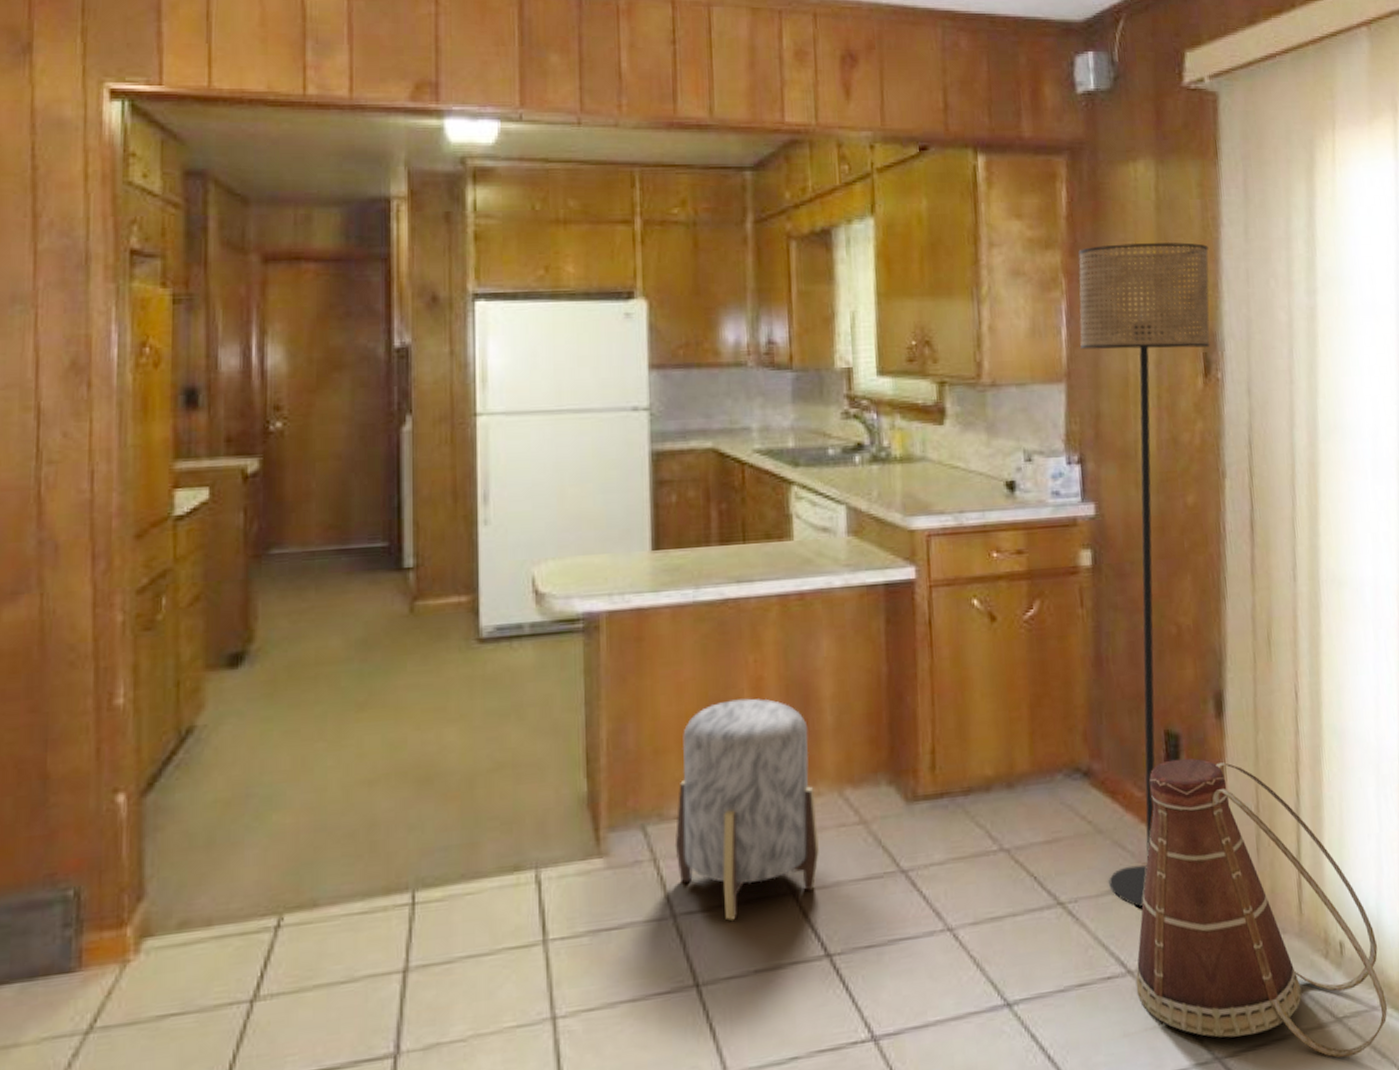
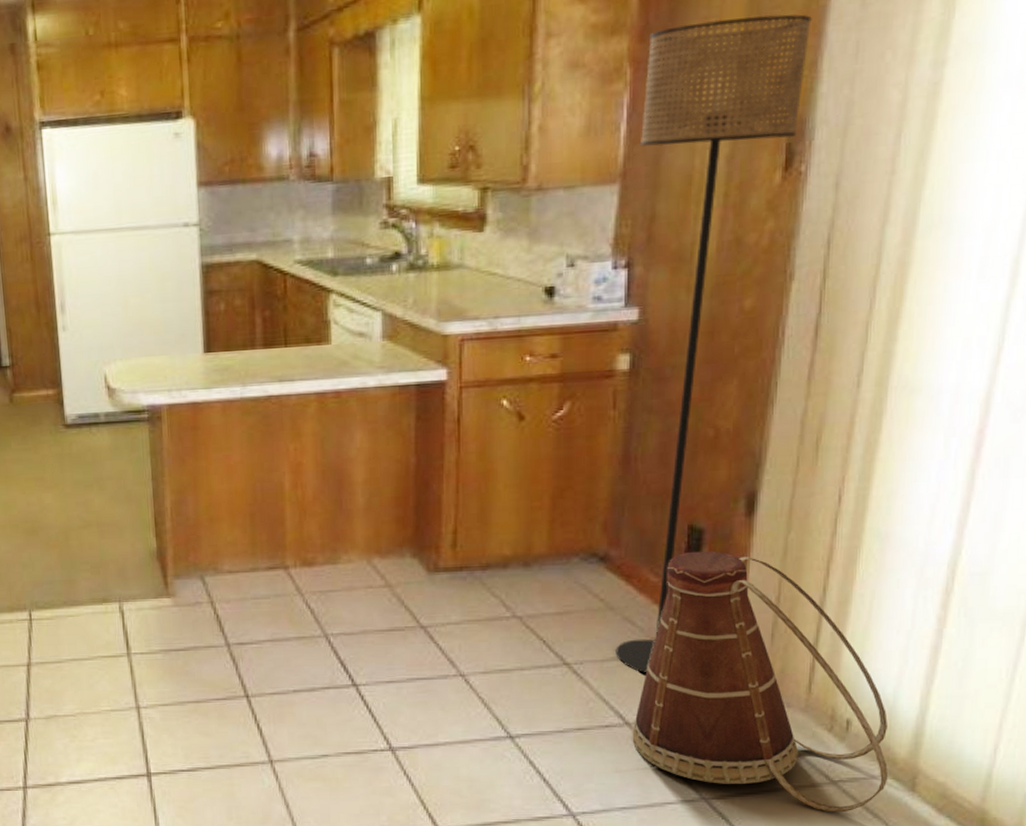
stool: present [675,698,820,921] -> none [228,480,350,652]

